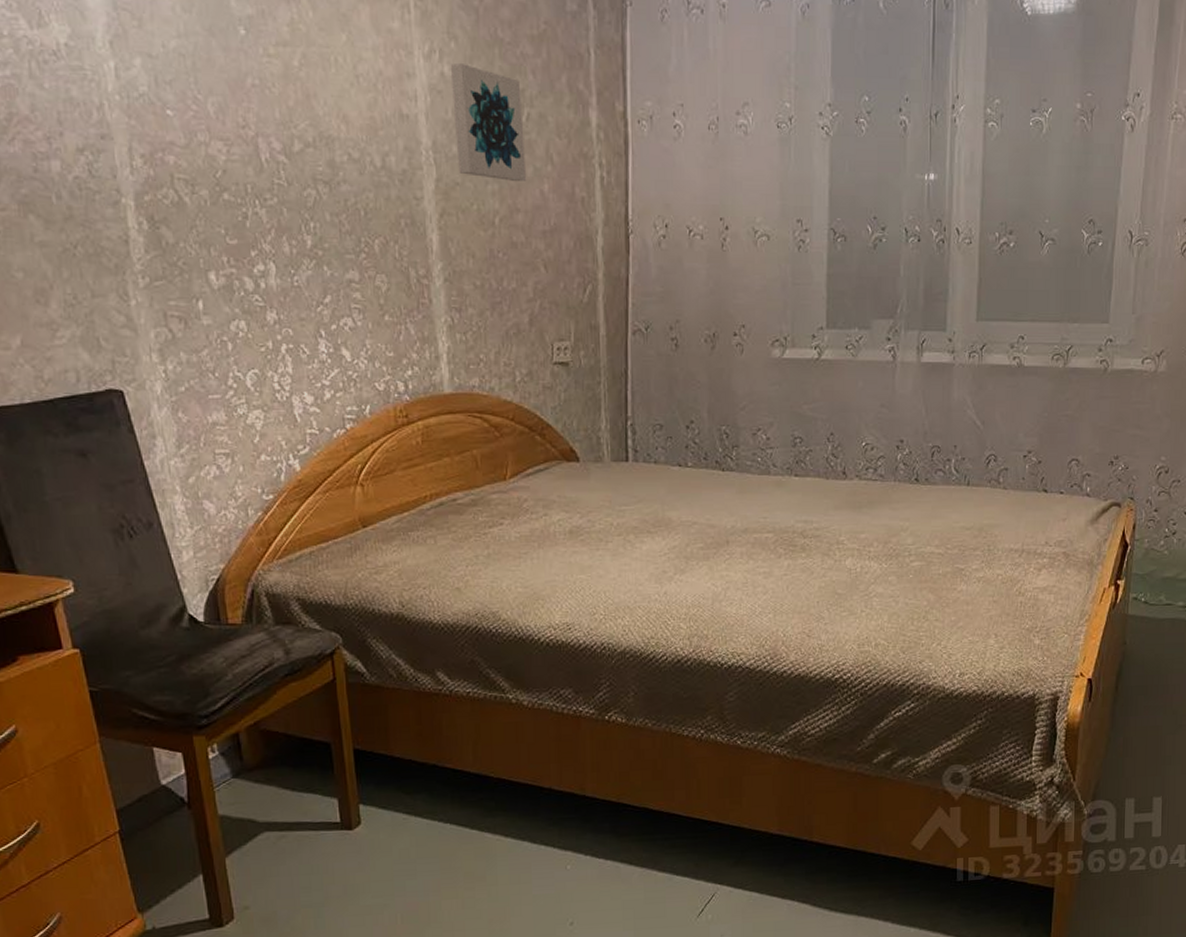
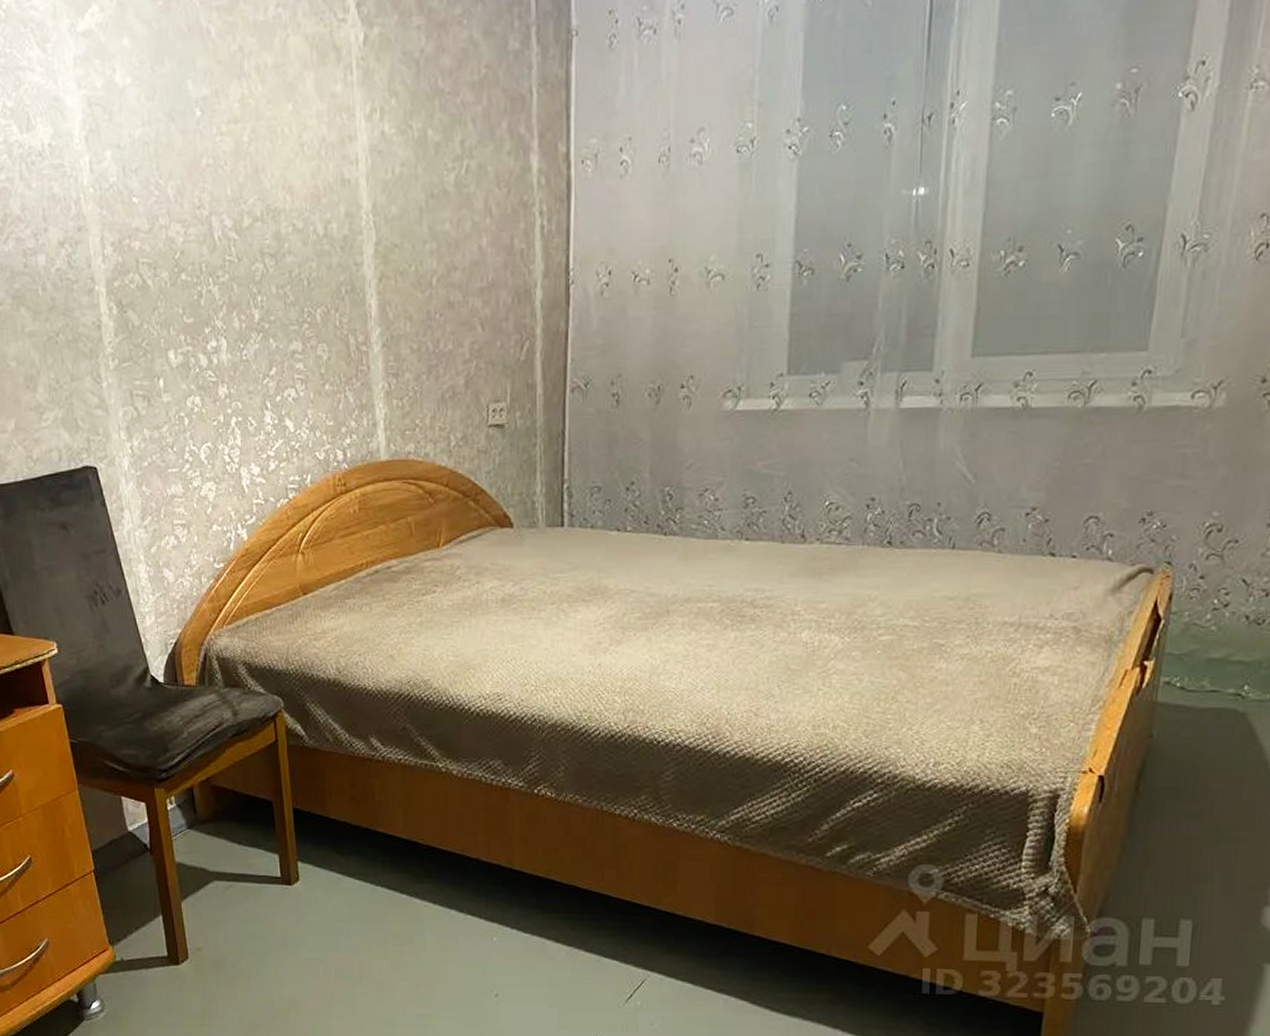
wall art: present [450,62,527,182] -> none [390,119,465,239]

